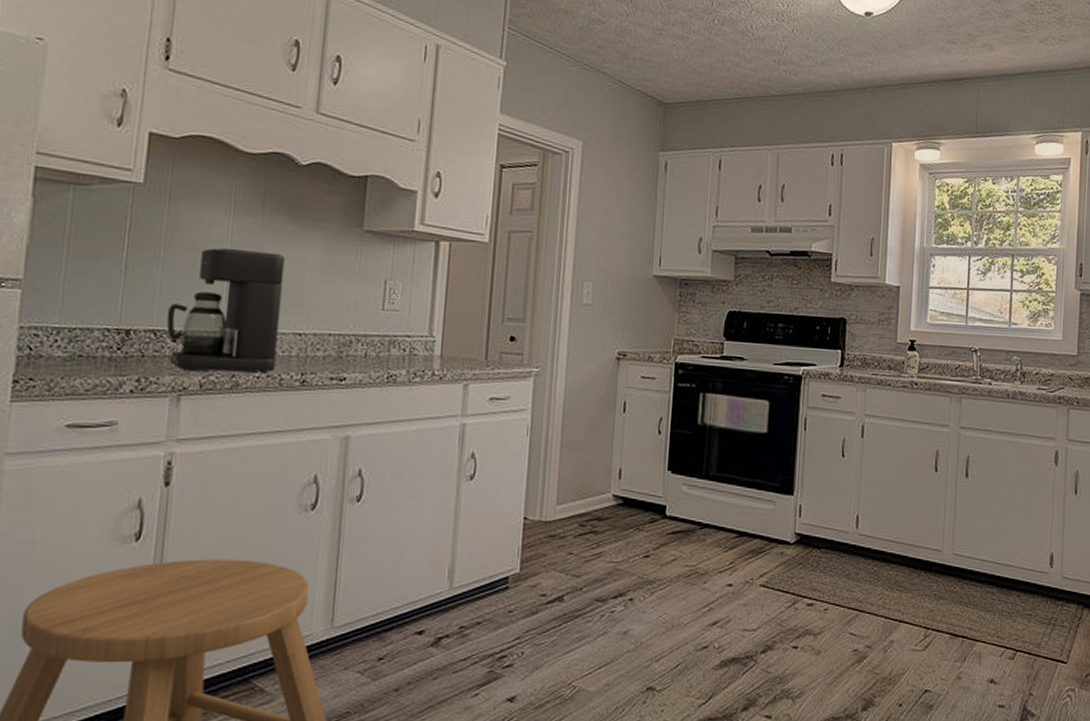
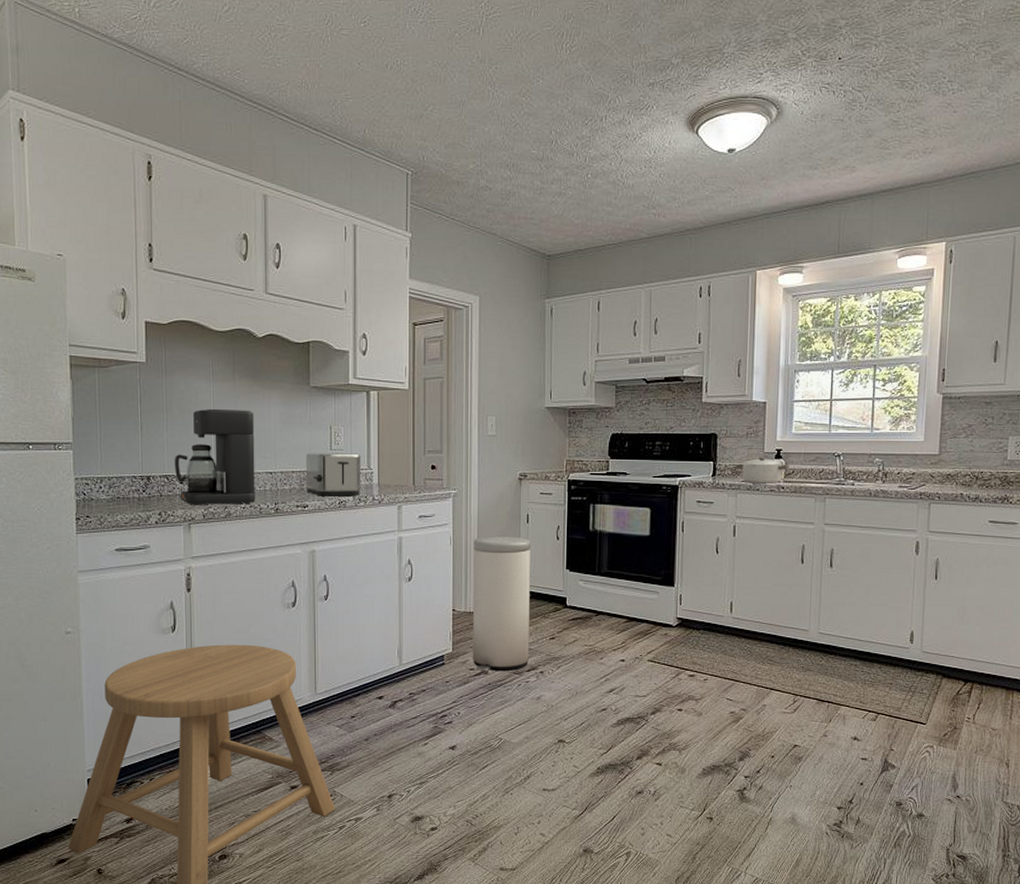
toaster: none [345,312,422,369] -> present [305,453,361,496]
pedal bin: none [545,427,626,599] -> present [472,536,530,672]
cooking pot: none [865,348,923,379] -> present [735,457,789,484]

